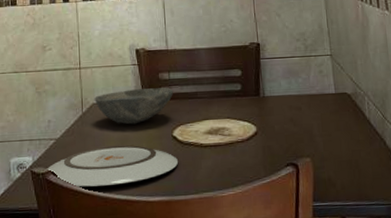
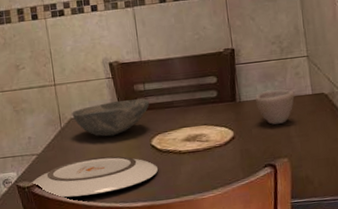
cup: none [278,86,318,122] -> present [255,89,295,125]

